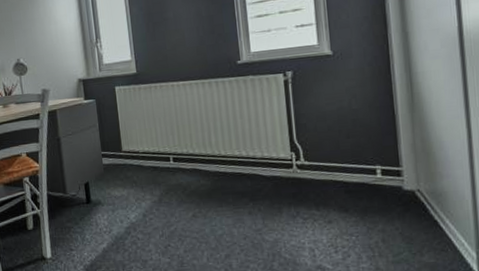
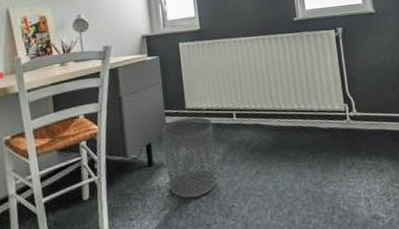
waste bin: none [99,159,153,235] -> present [161,117,217,199]

